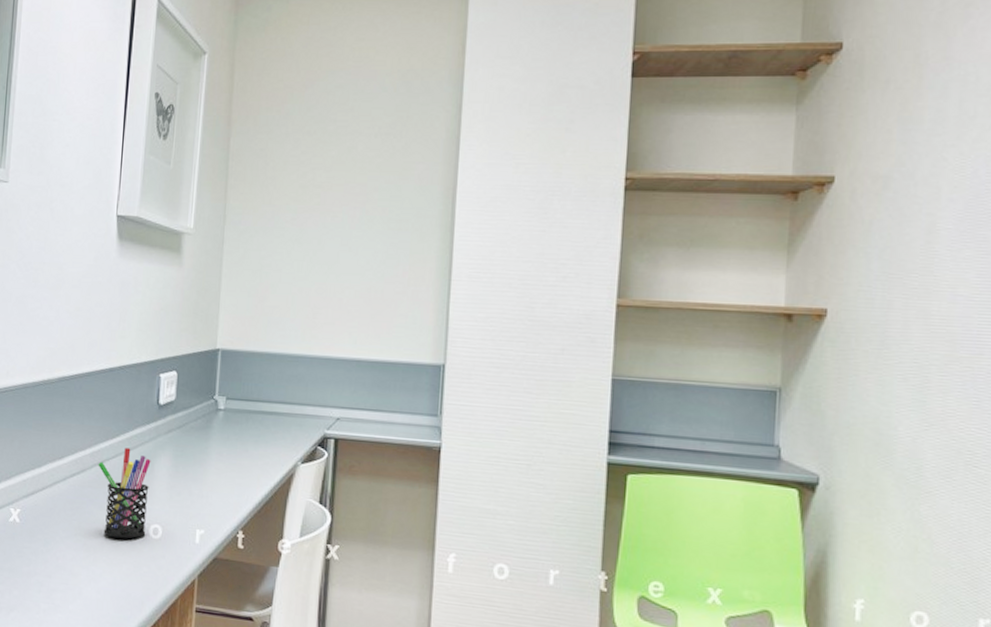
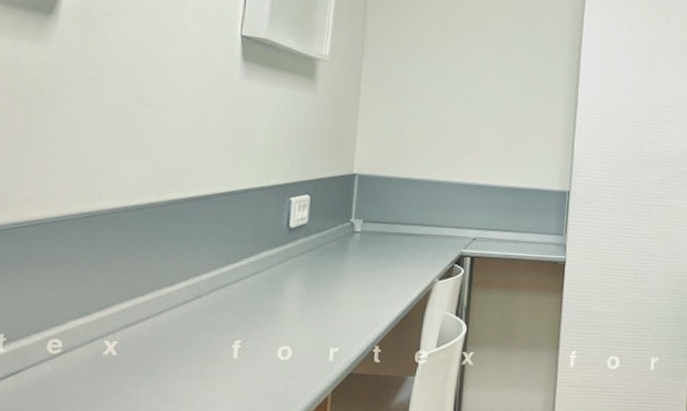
pen holder: present [98,447,151,539] -> none [217,271,280,363]

